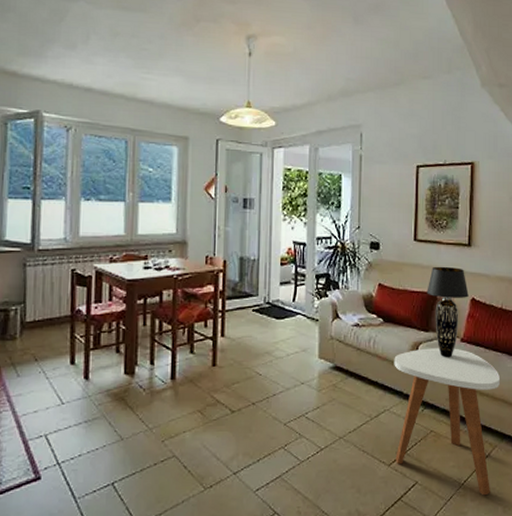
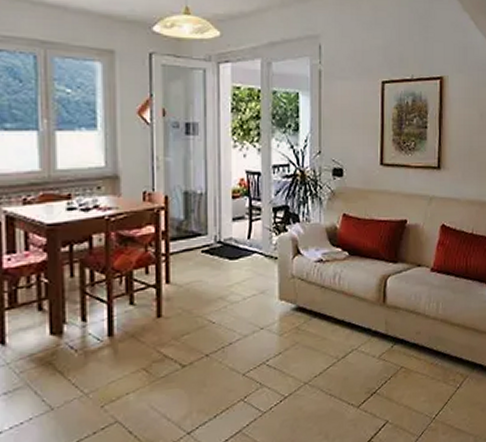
side table: present [394,348,500,496] -> none [361,278,470,428]
table lamp: present [427,266,469,358] -> none [395,192,439,290]

